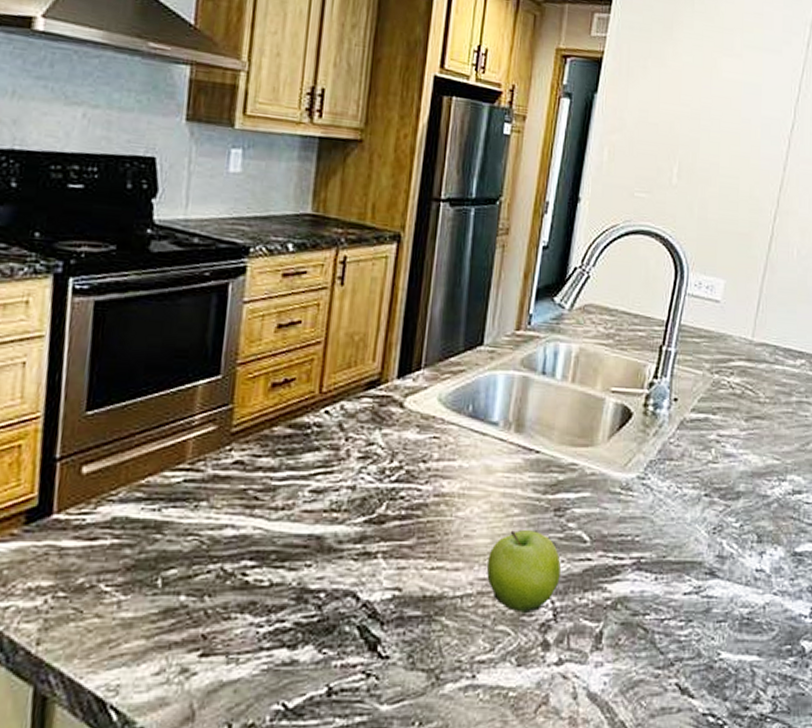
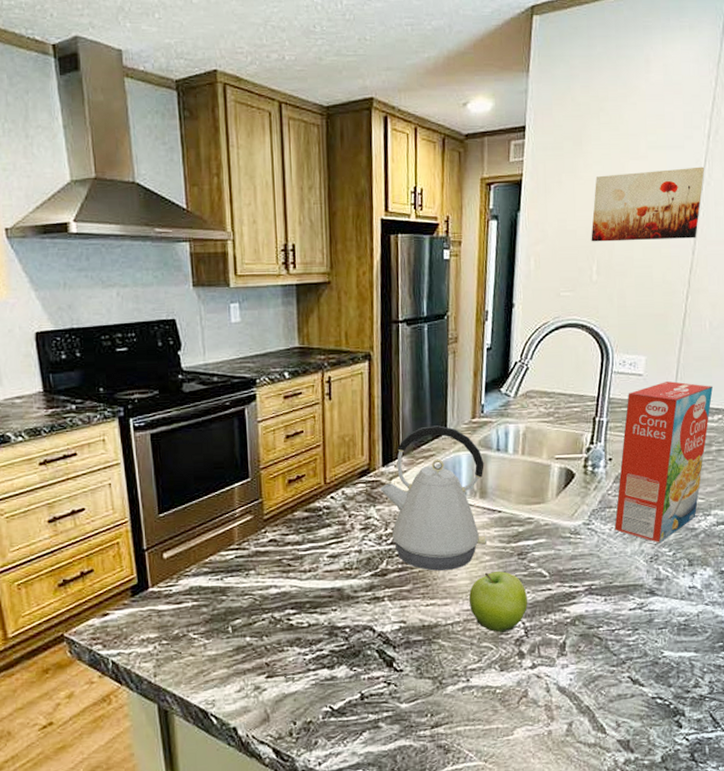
kettle: none [390,333,525,523] -> present [379,425,488,571]
wall art: none [674,67,802,153] -> present [591,166,705,242]
cereal box: none [674,313,797,511] -> present [614,381,713,544]

